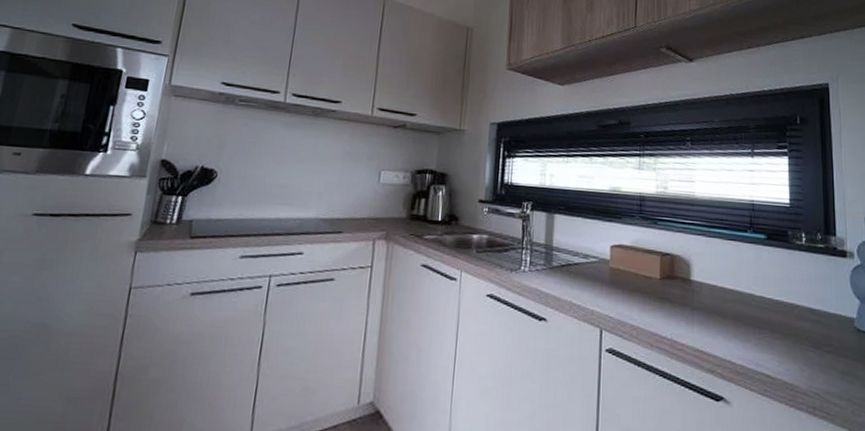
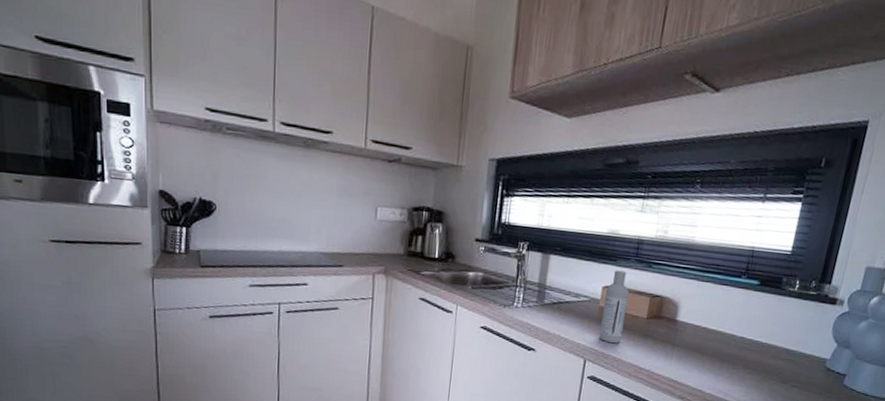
bottle: none [613,228,638,309] -> present [599,270,629,344]

